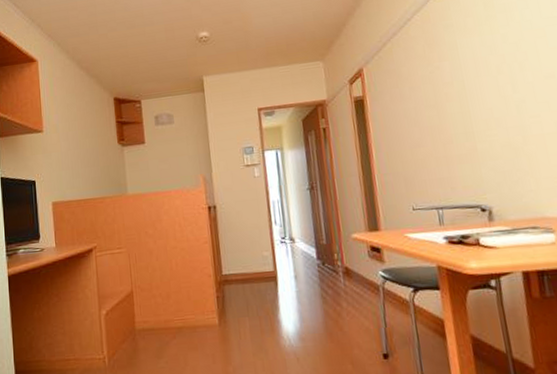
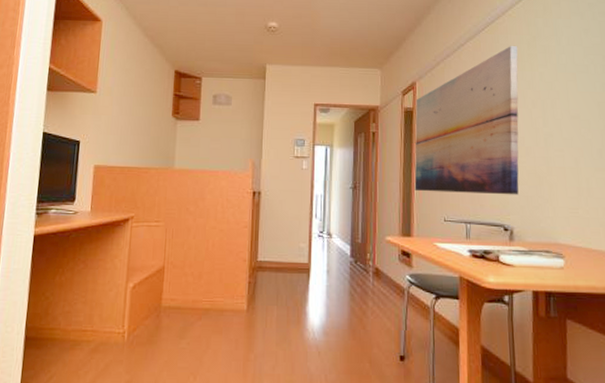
wall art: none [365,9,493,183] -> present [414,45,519,195]

